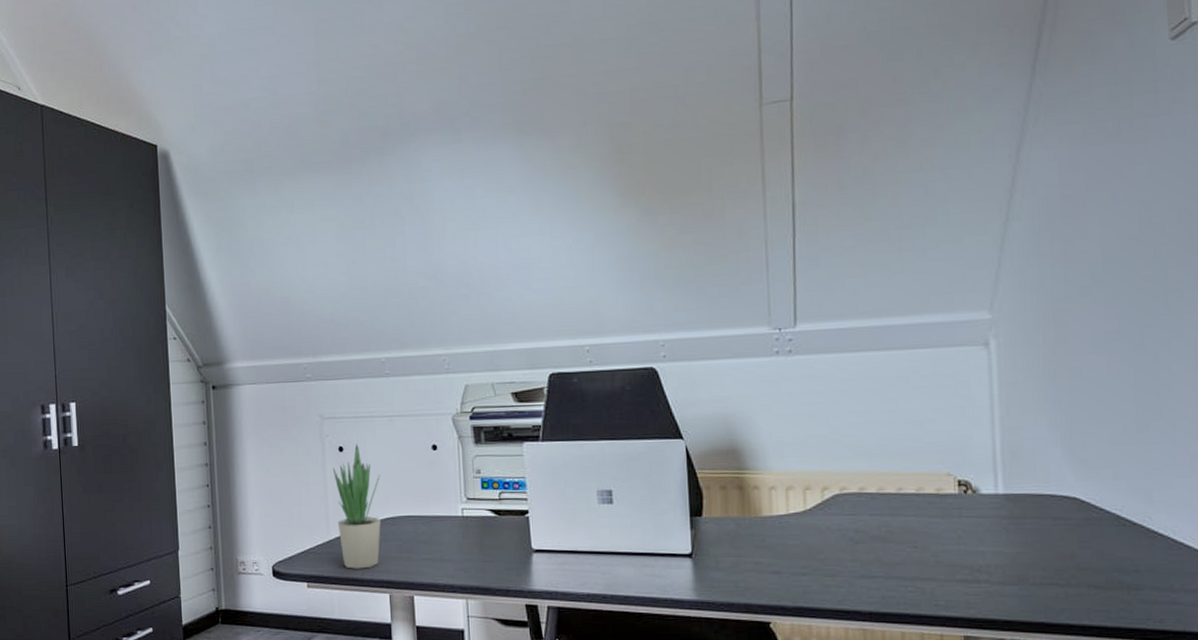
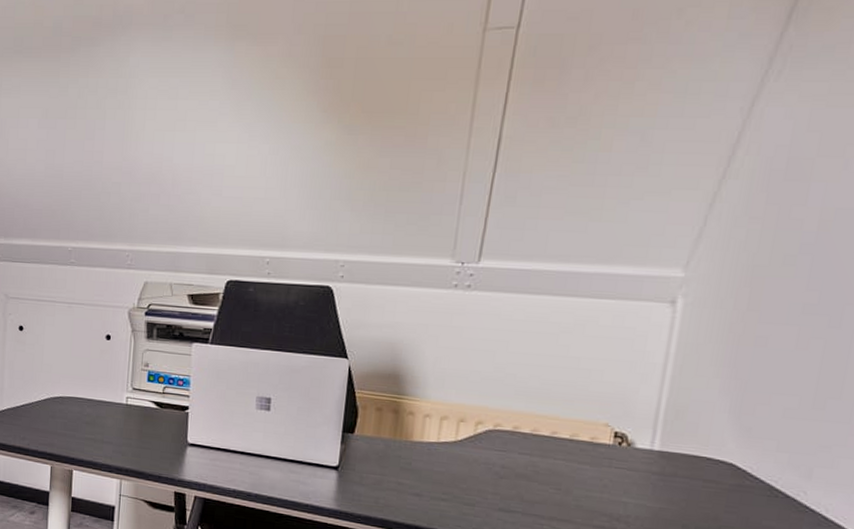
potted plant: present [333,444,381,569] -> none [10,325,55,440]

